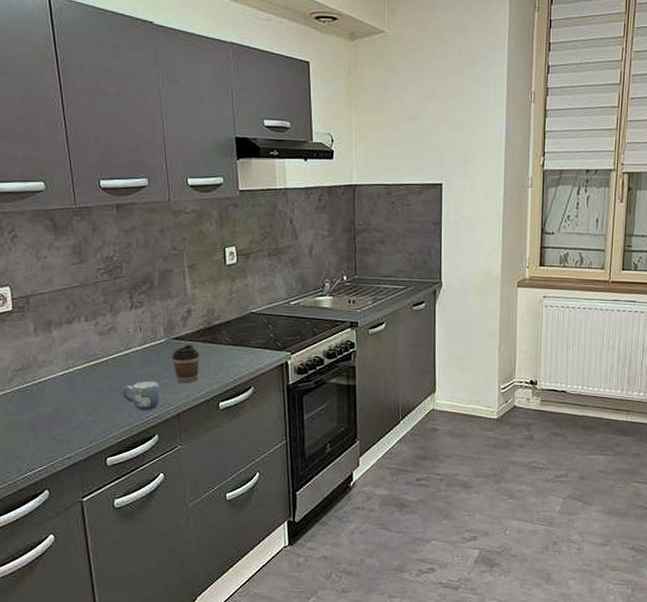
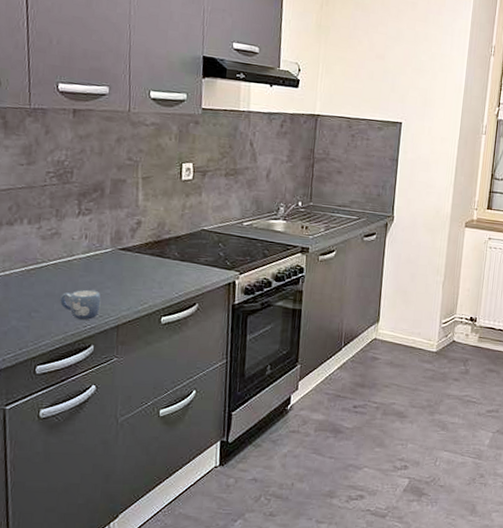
coffee cup: present [172,344,200,383] -> none [116,256,146,295]

